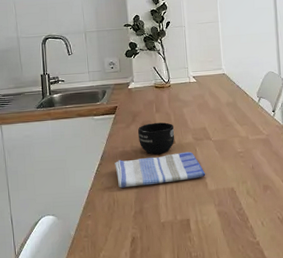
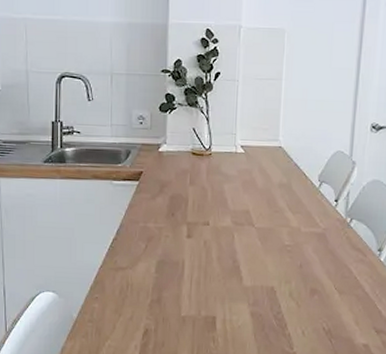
dish towel: present [115,151,206,188] -> none [133,236,242,272]
mug: present [137,122,175,155] -> none [164,197,210,236]

